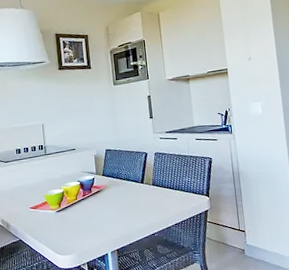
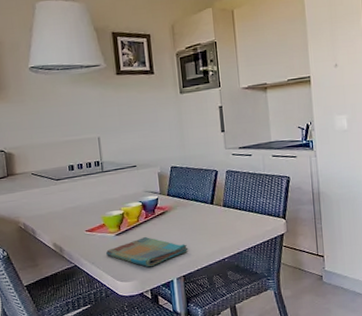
dish towel: none [47,213,122,241] -> present [105,236,189,267]

